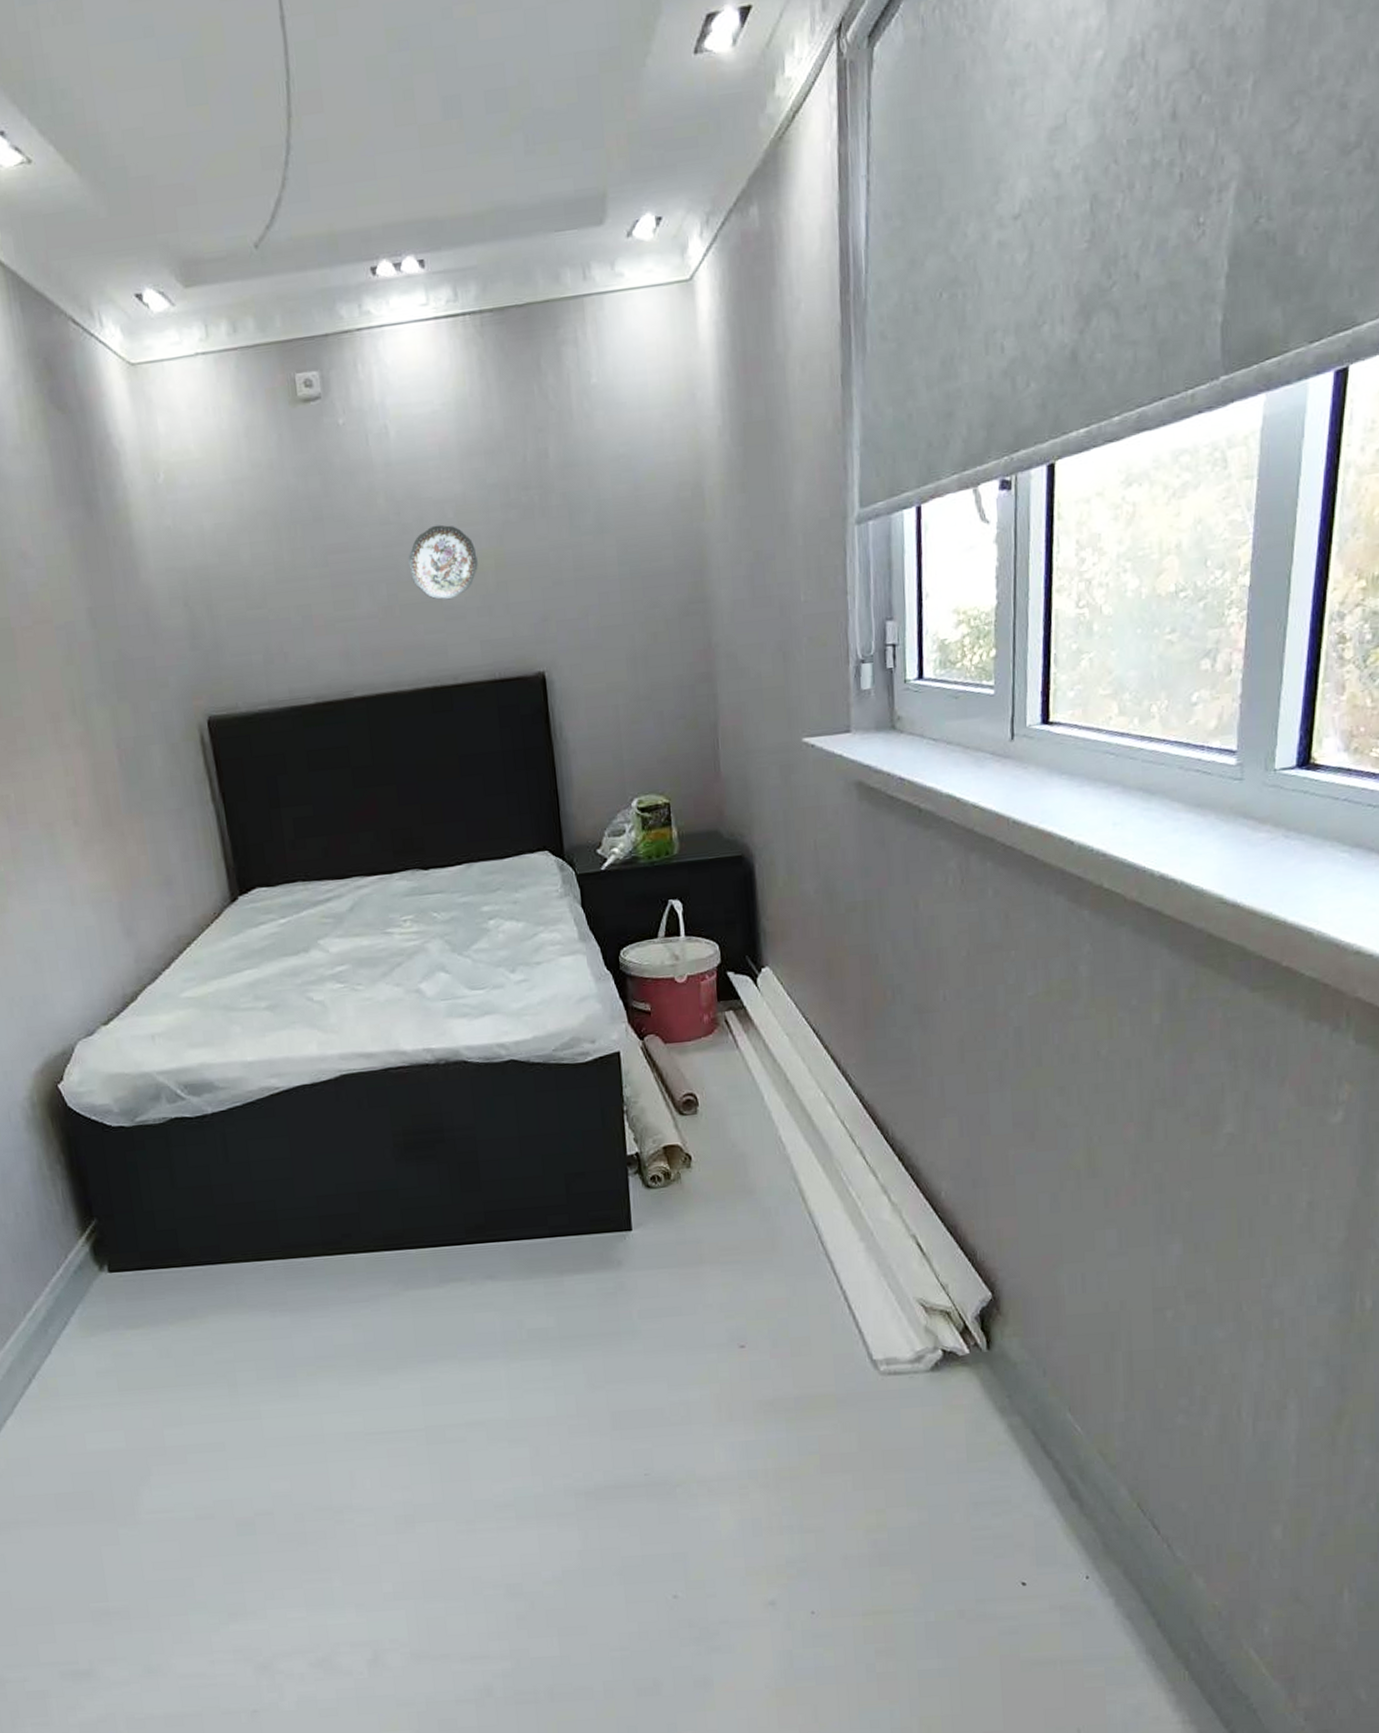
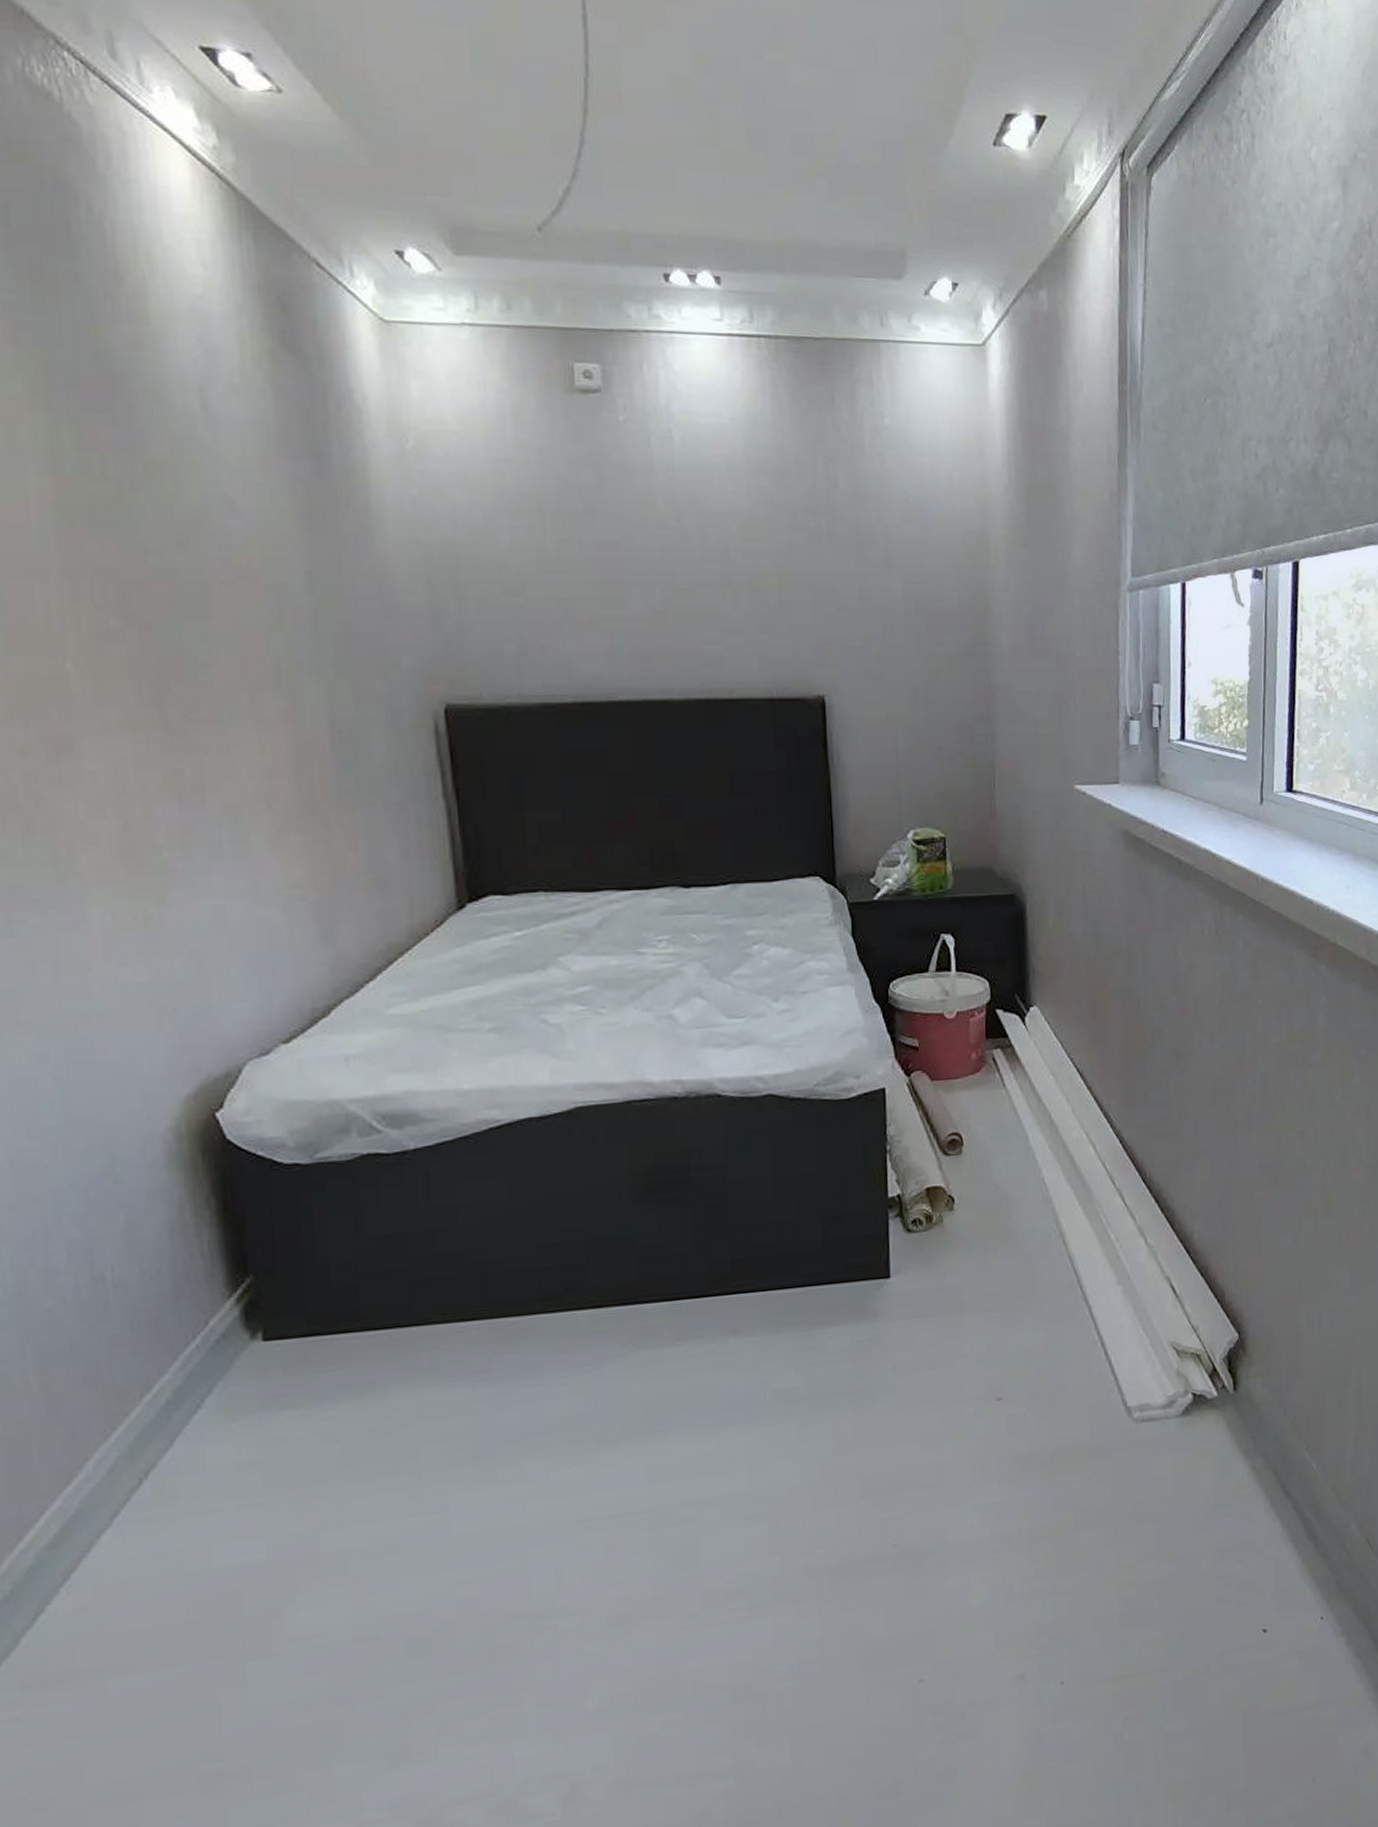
decorative plate: present [408,524,478,600] -> none [686,536,761,613]

